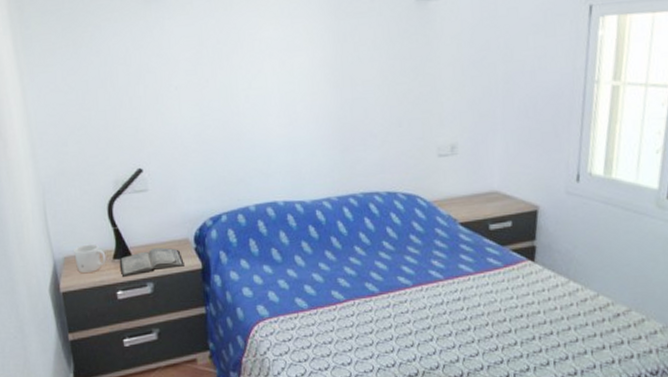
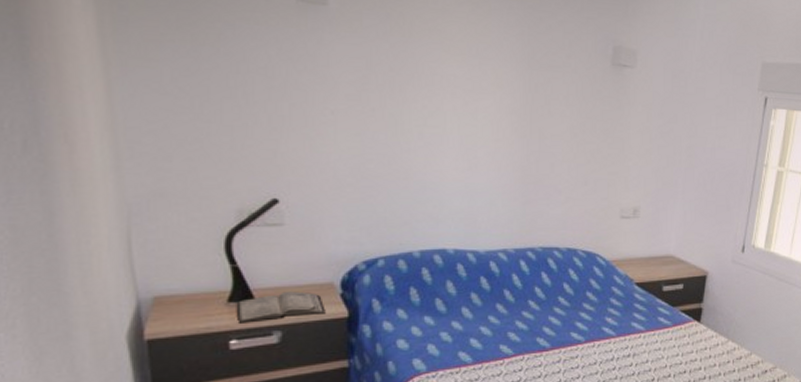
mug: present [74,243,106,274] -> none [170,282,217,318]

